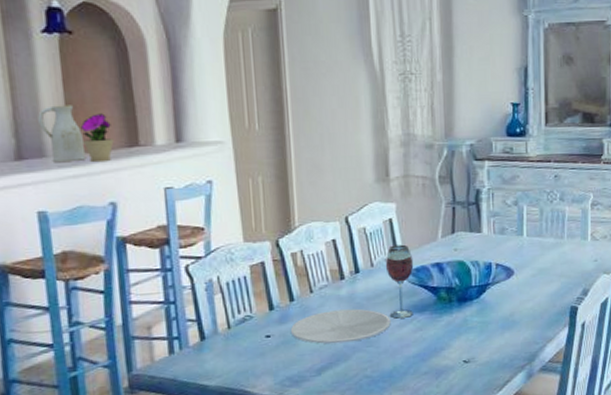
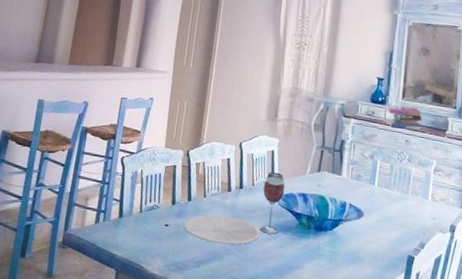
ceramic pitcher: present [38,105,87,163] -> none [55,30,80,70]
flower pot: present [80,113,114,163] -> none [78,40,98,73]
books: none [525,133,571,165] -> present [383,105,422,131]

